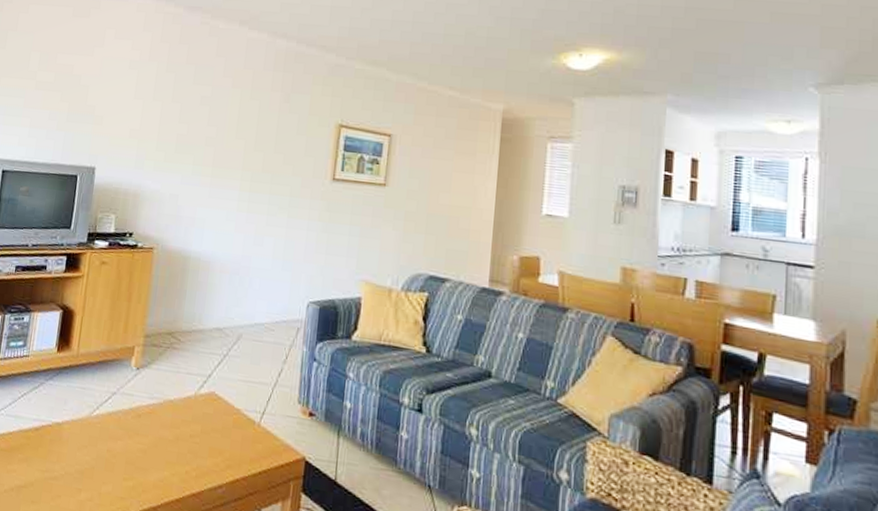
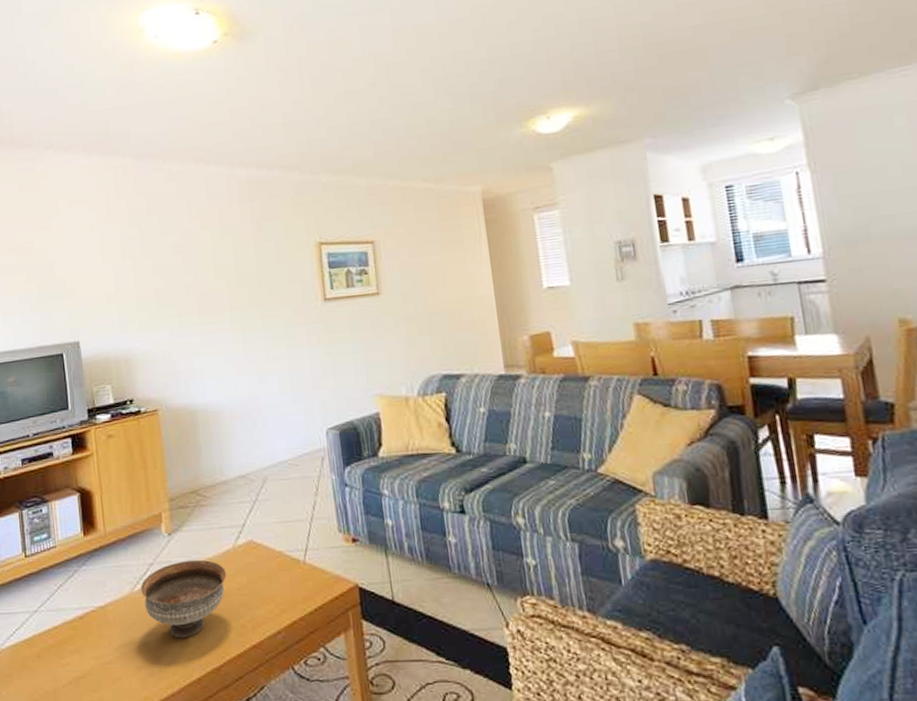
bowl: none [98,396,183,472] -> present [141,559,226,639]

